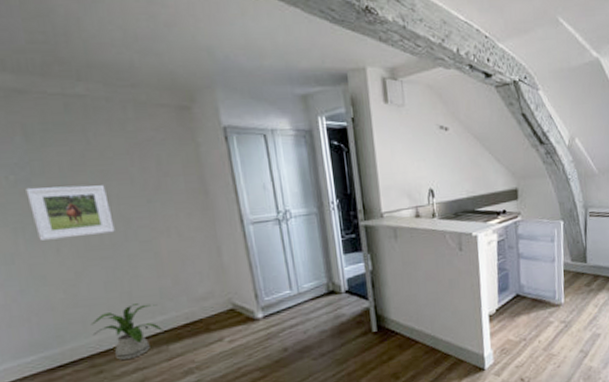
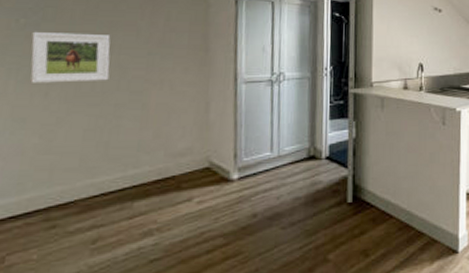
house plant: present [91,303,163,360] -> none [56,155,133,215]

